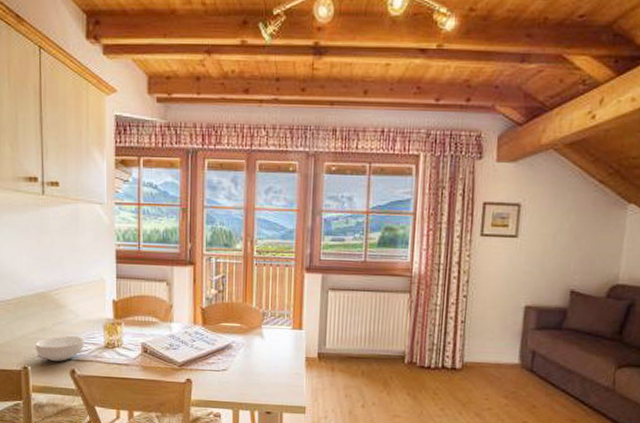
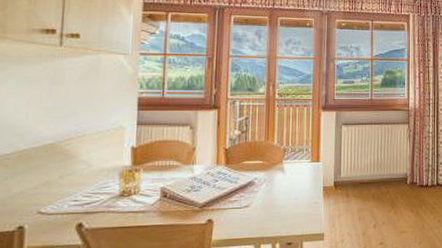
cereal bowl: present [35,335,84,361] -> none [35,186,96,216]

